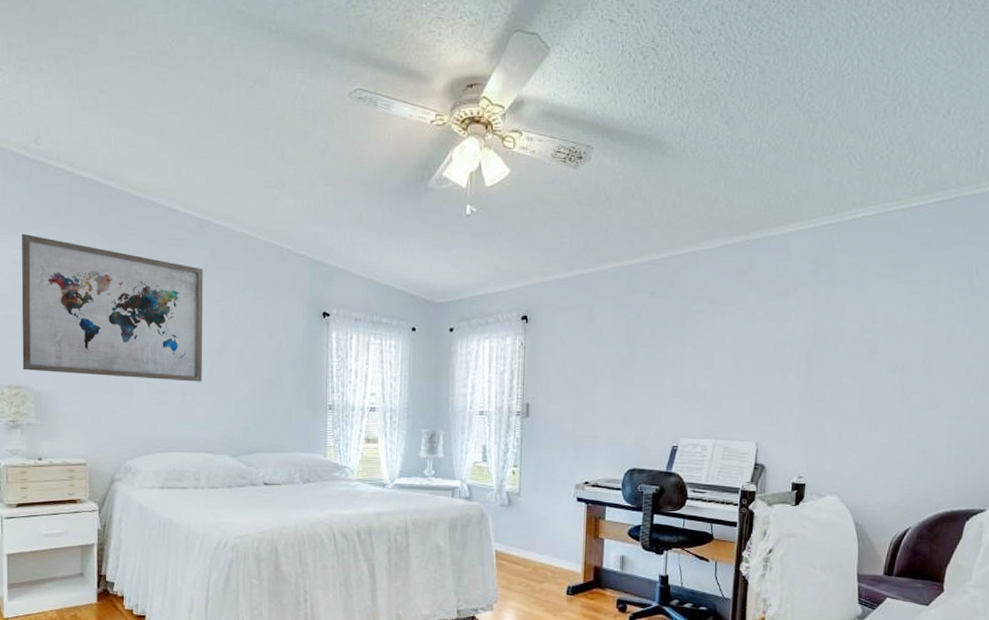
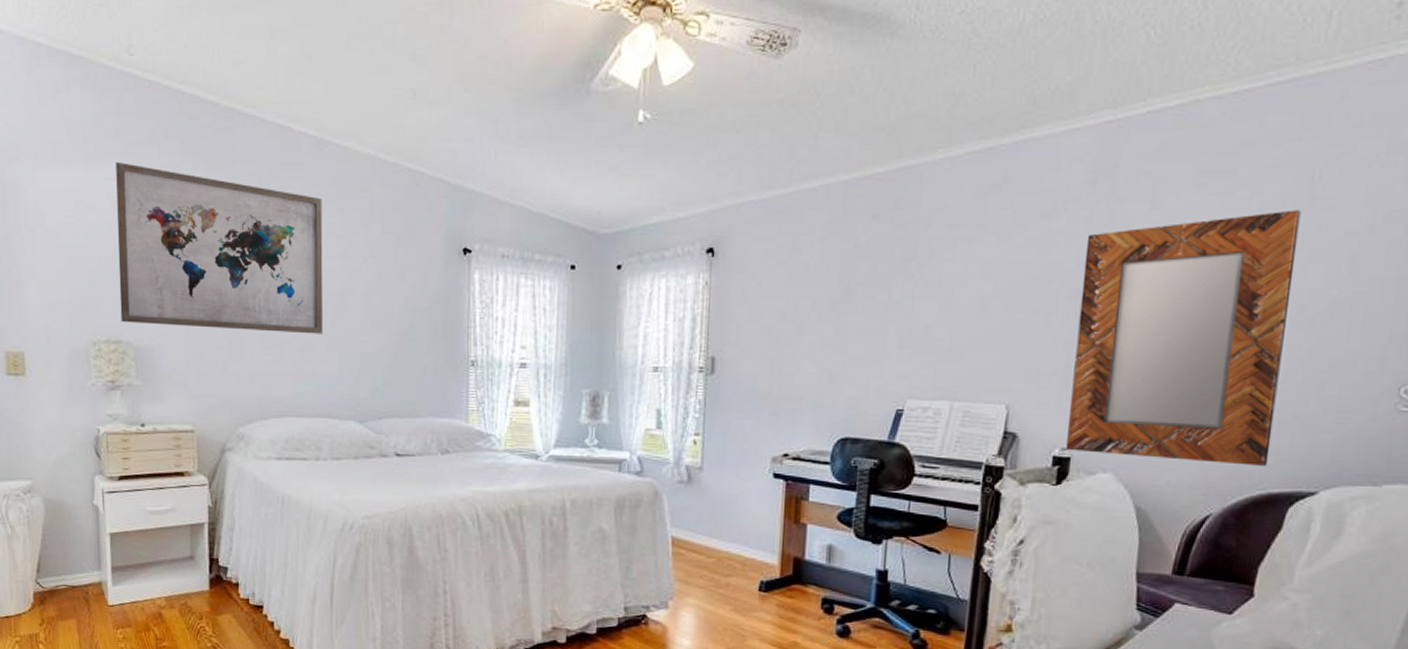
home mirror: none [802,295,965,490] -> present [1066,210,1301,466]

